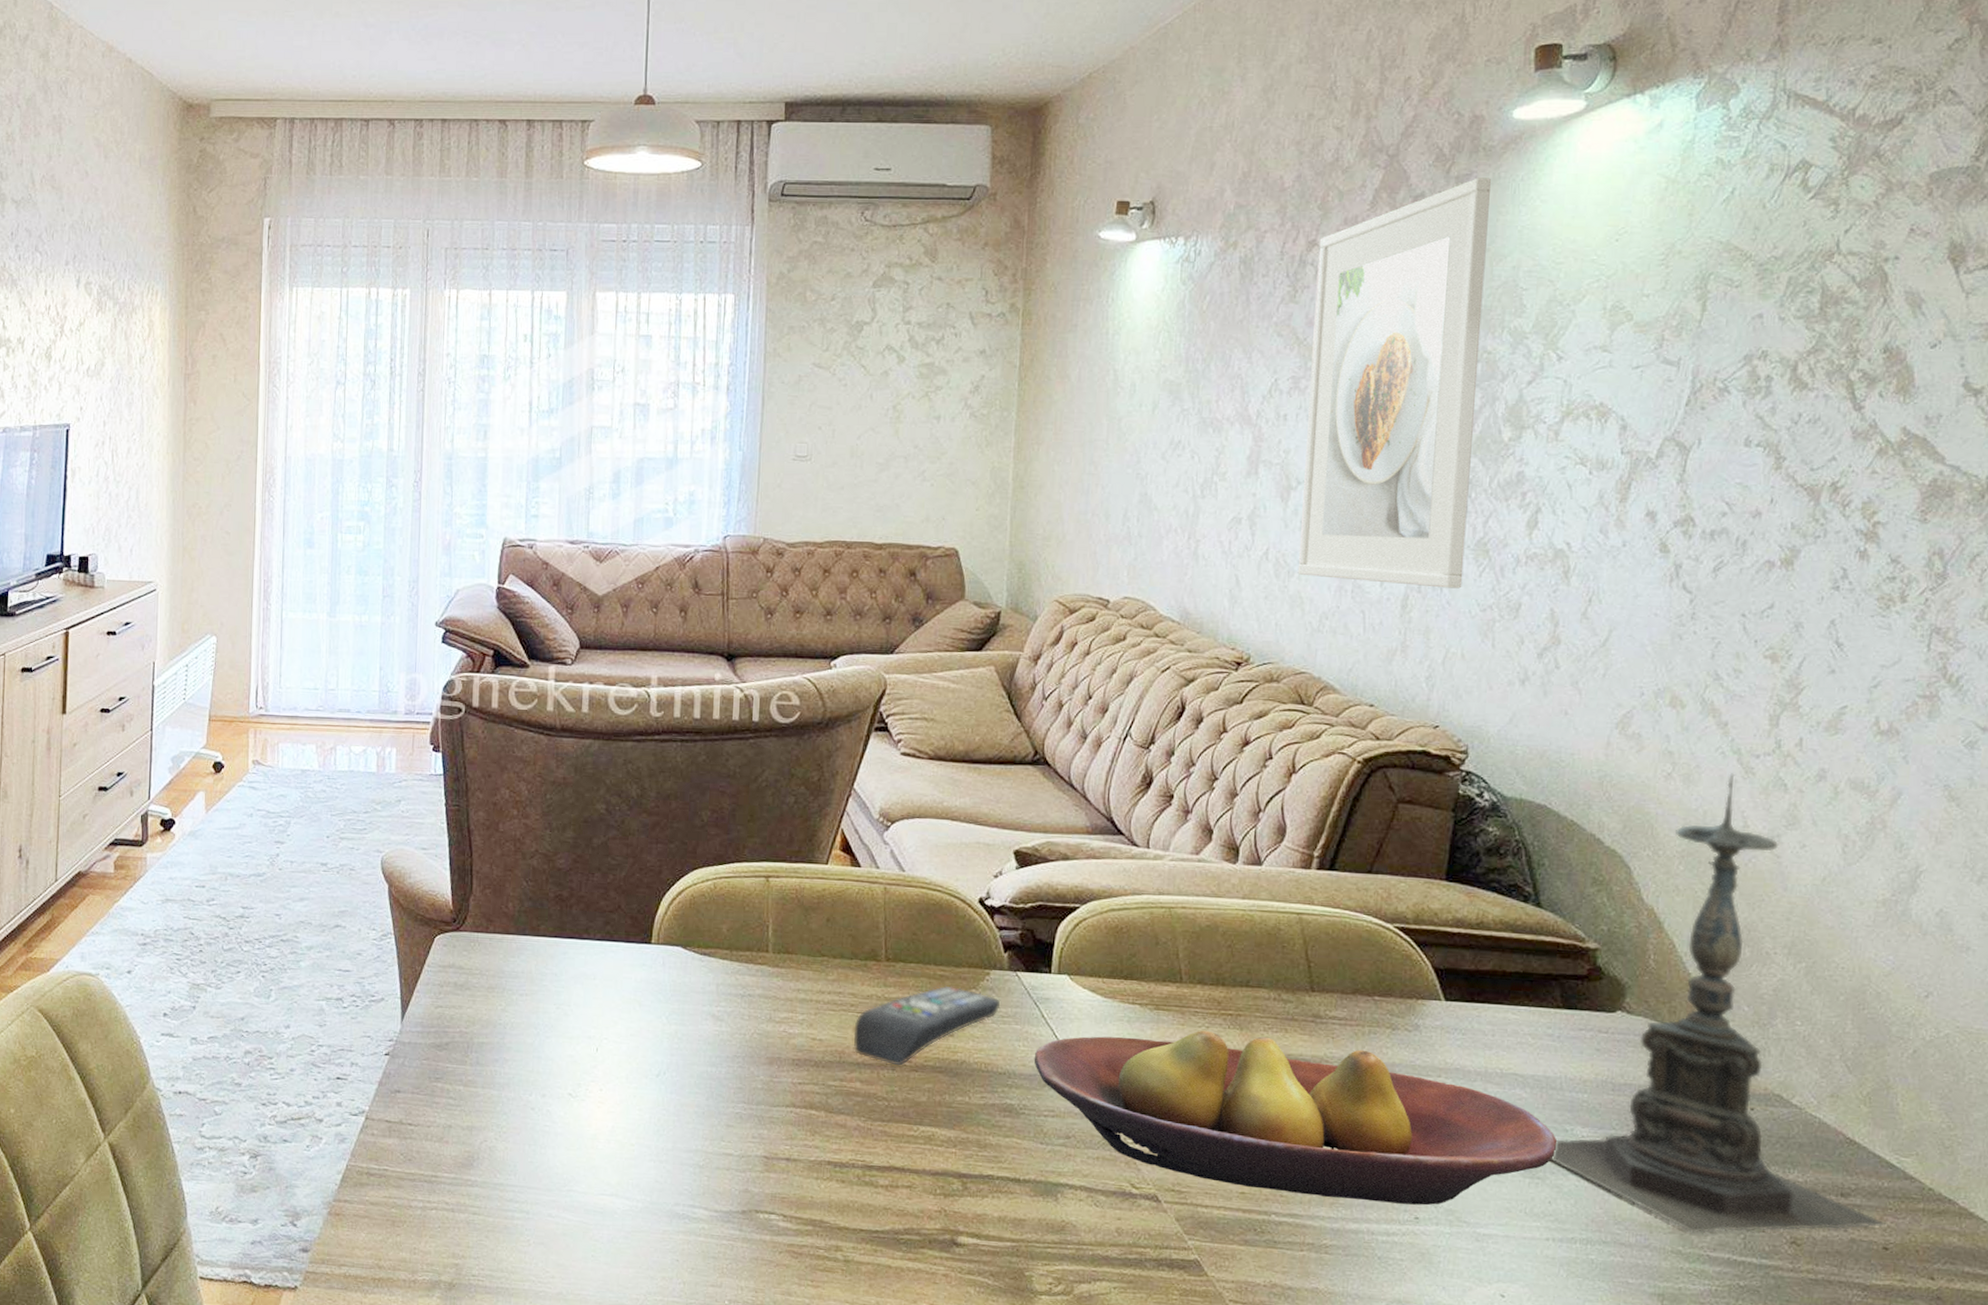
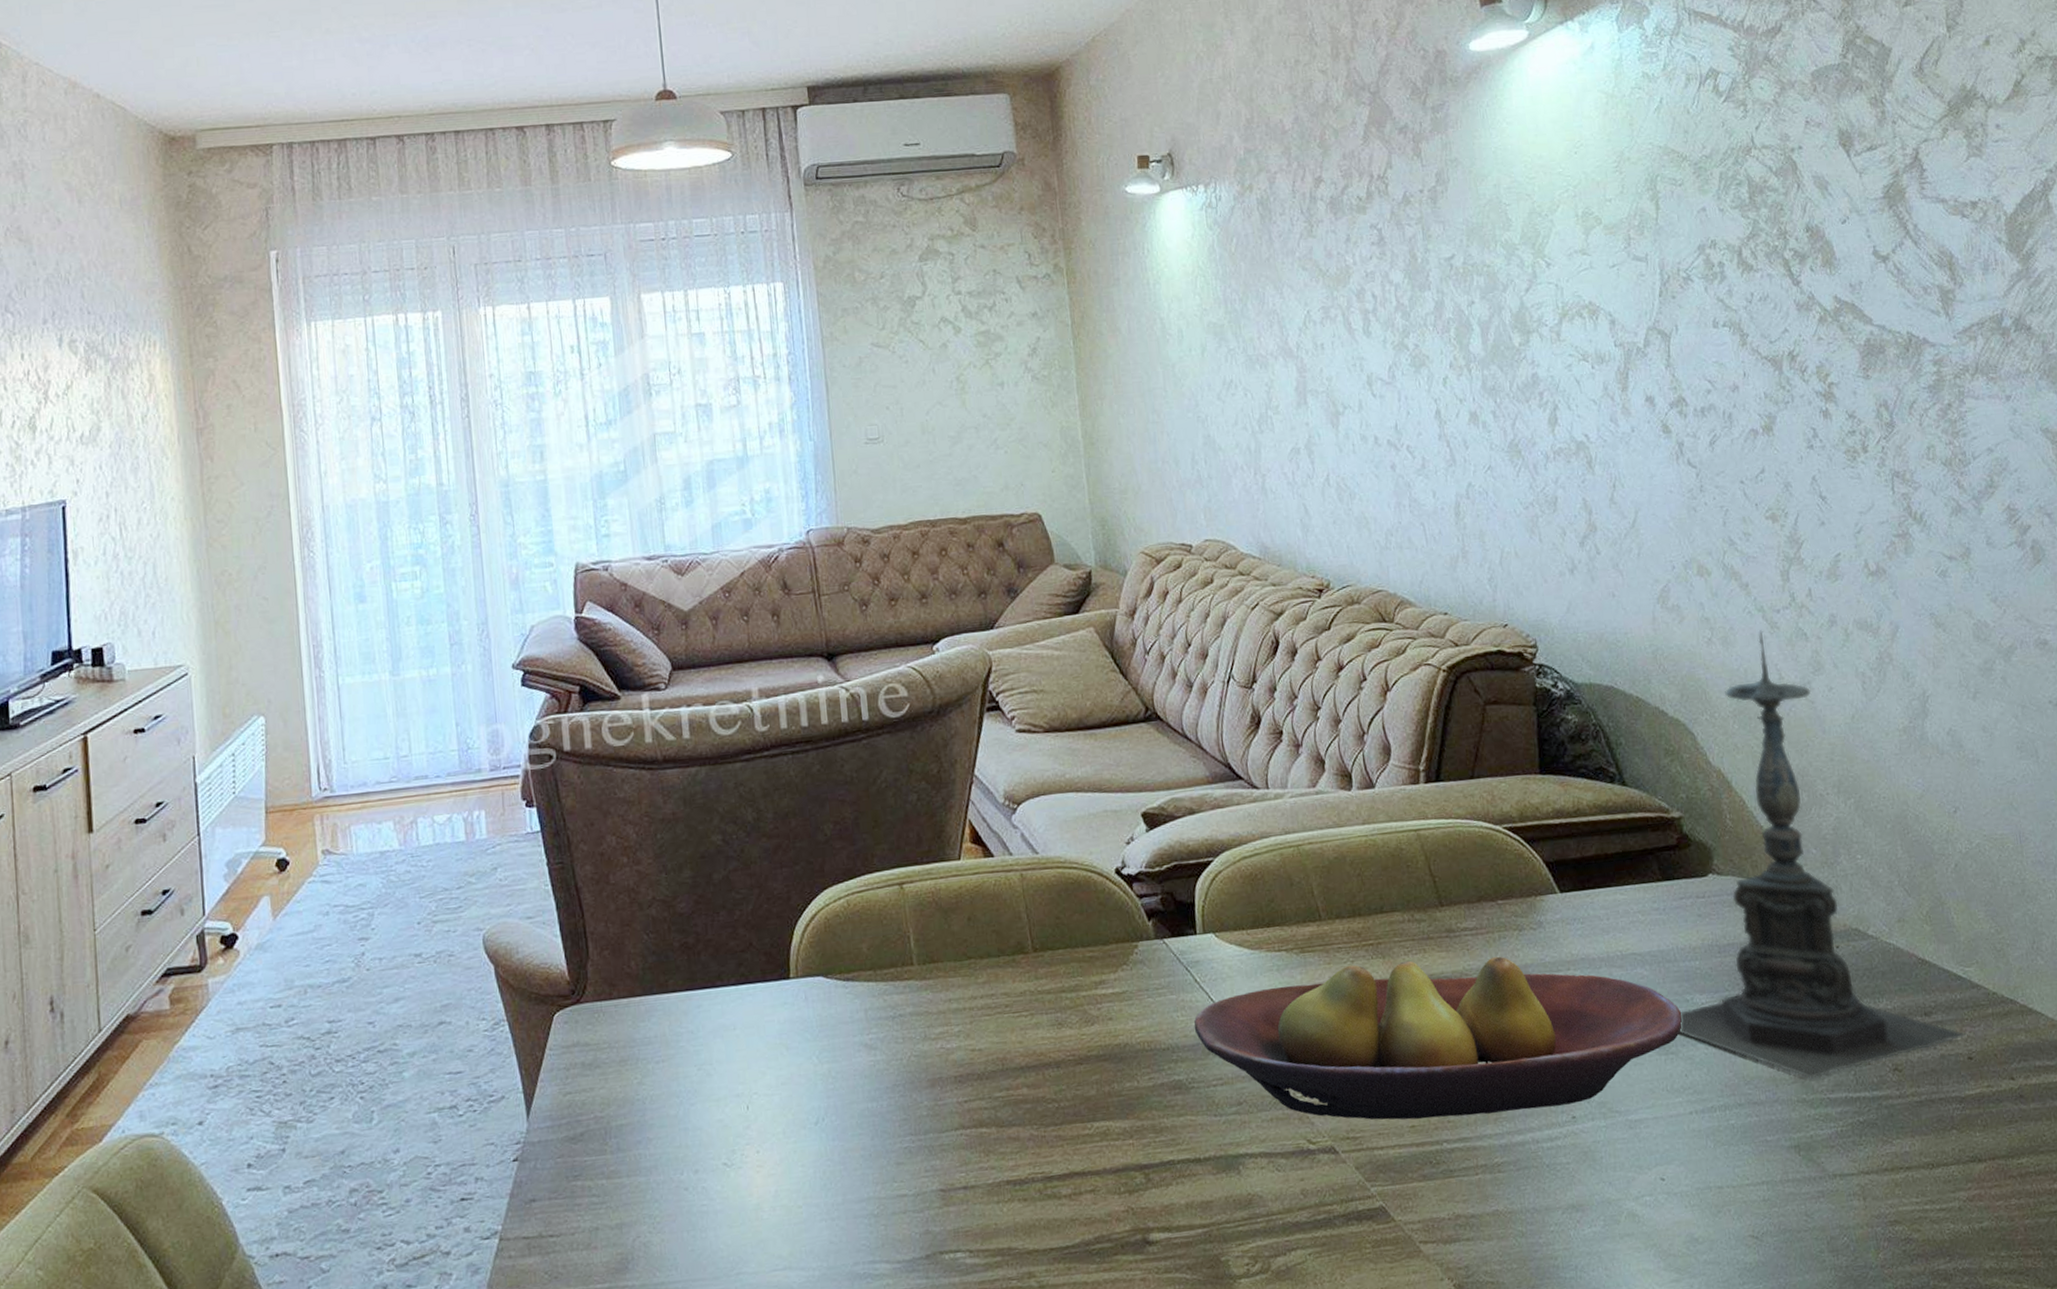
remote control: present [853,985,1001,1066] -> none [1012,966,1154,1062]
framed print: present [1297,178,1491,589] -> none [1324,106,1504,497]

